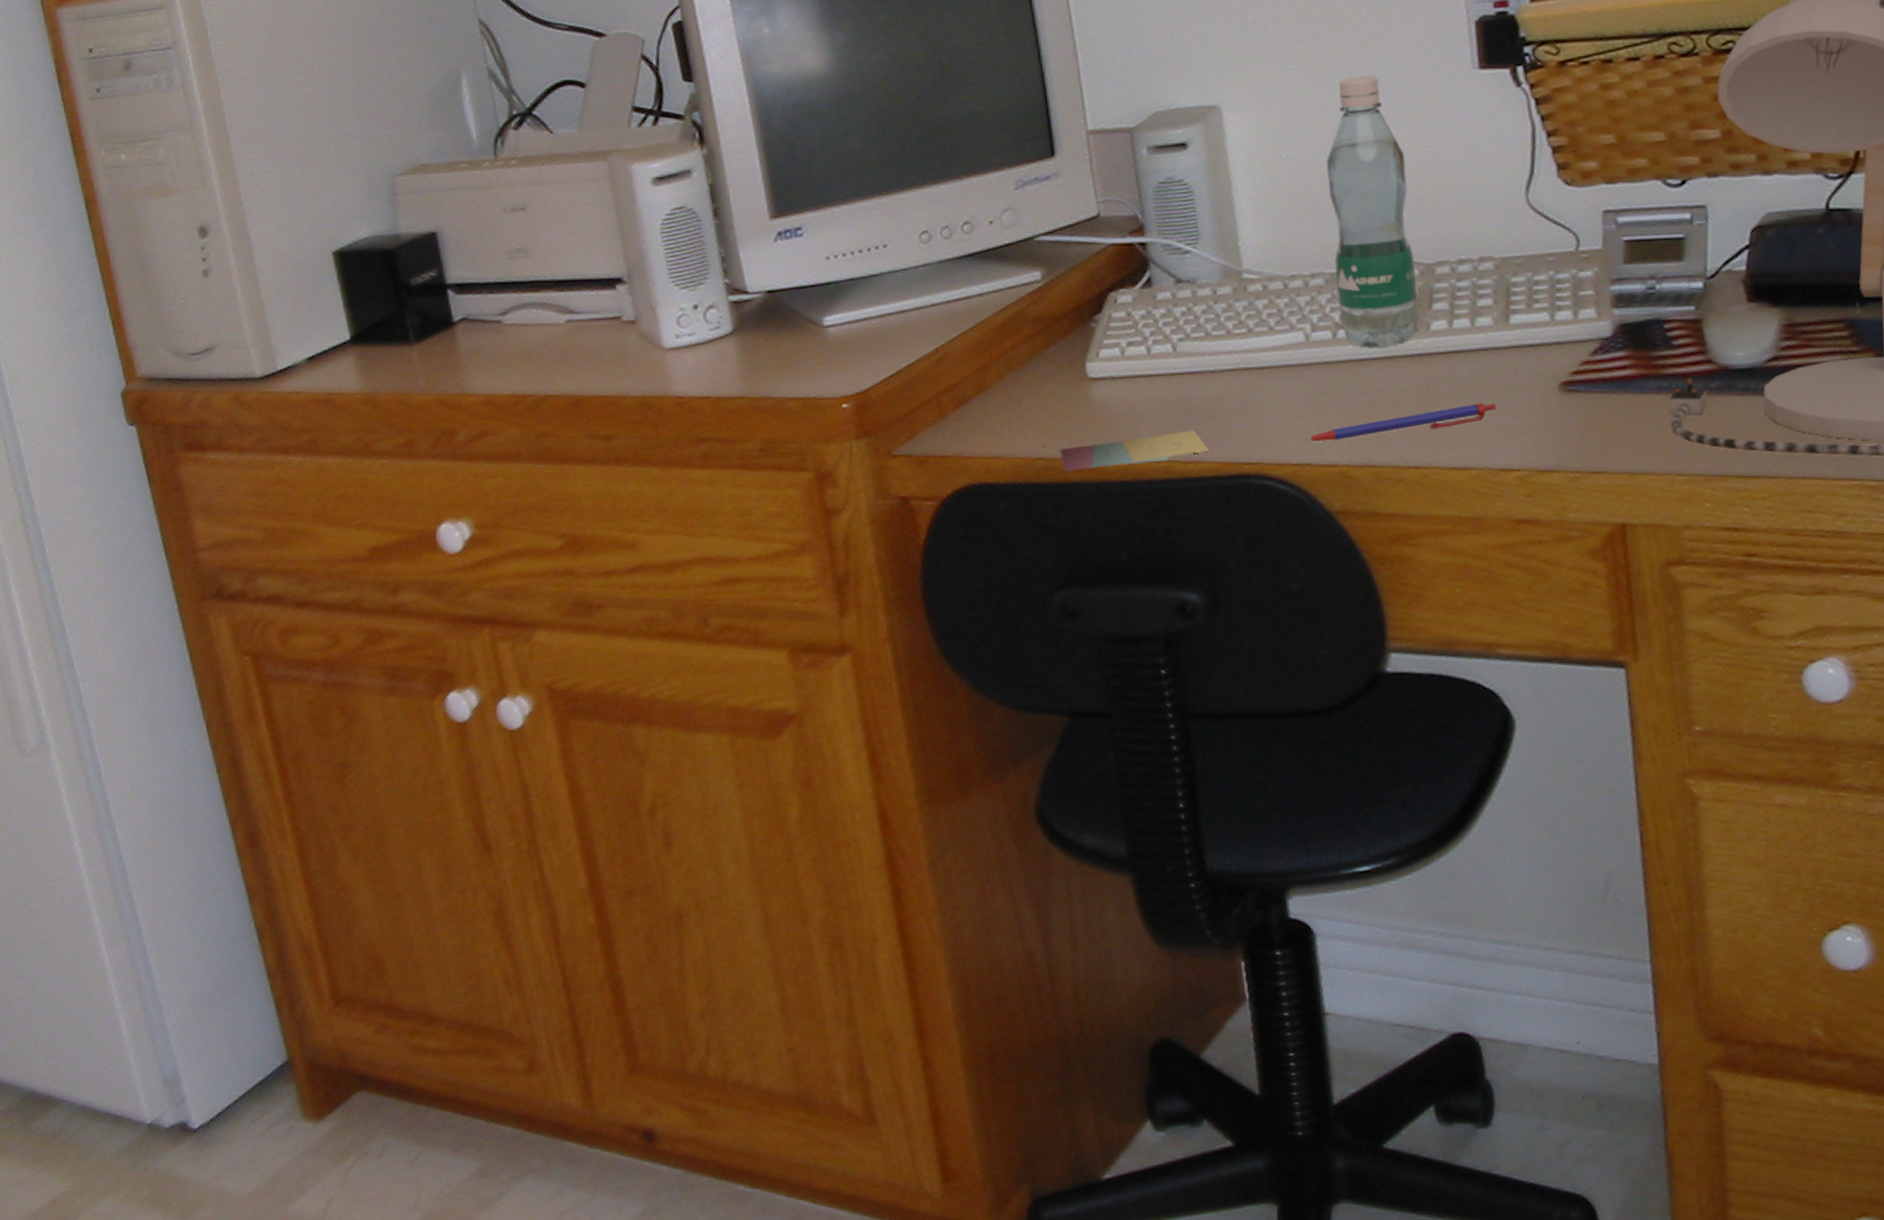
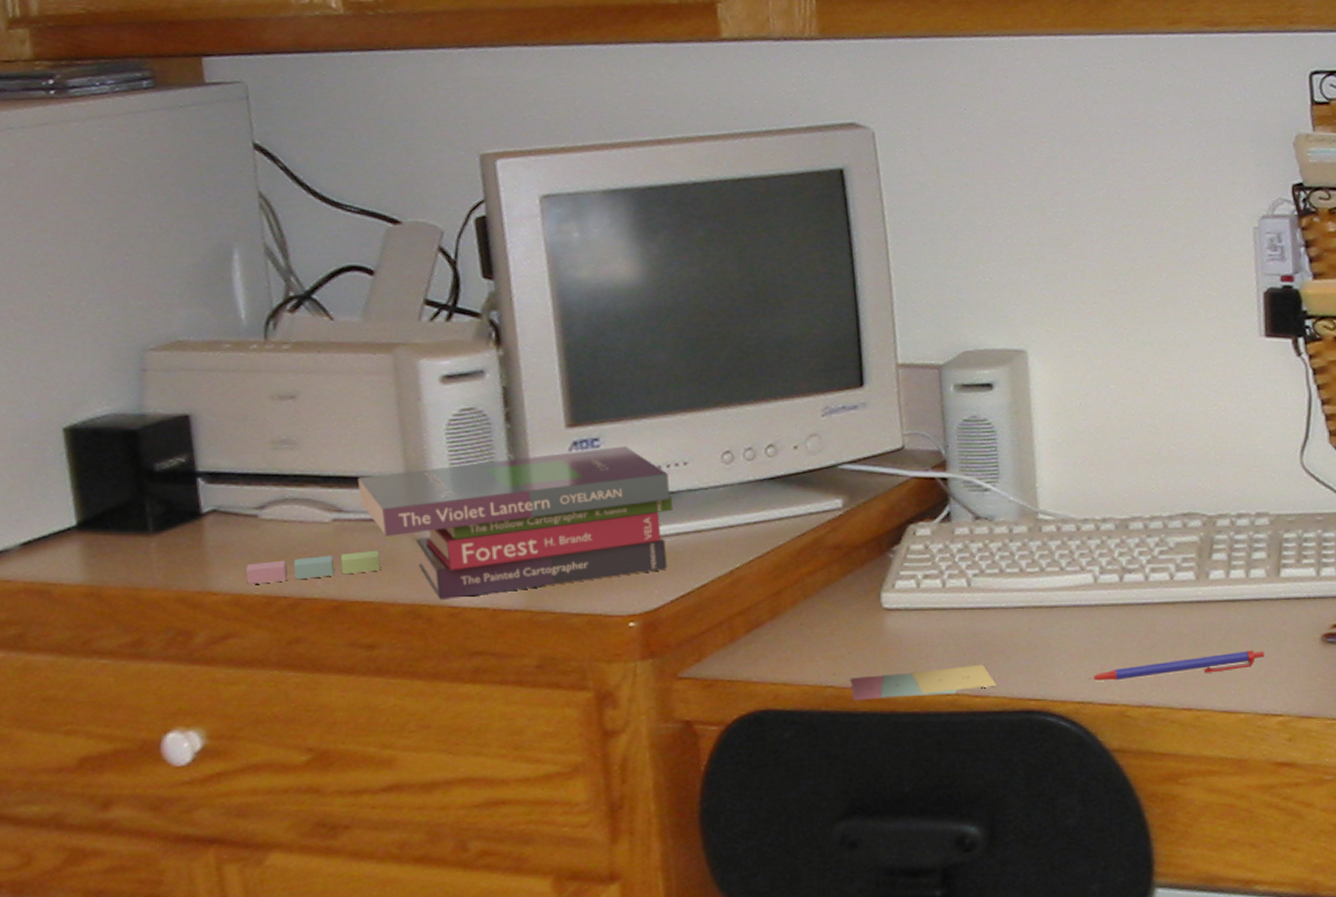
sticky notes: none [495,347,612,386] -> present [245,550,381,585]
books: none [585,233,876,392] -> present [357,446,673,601]
bottle: present [1326,75,1419,348] -> none [1123,334,1199,592]

